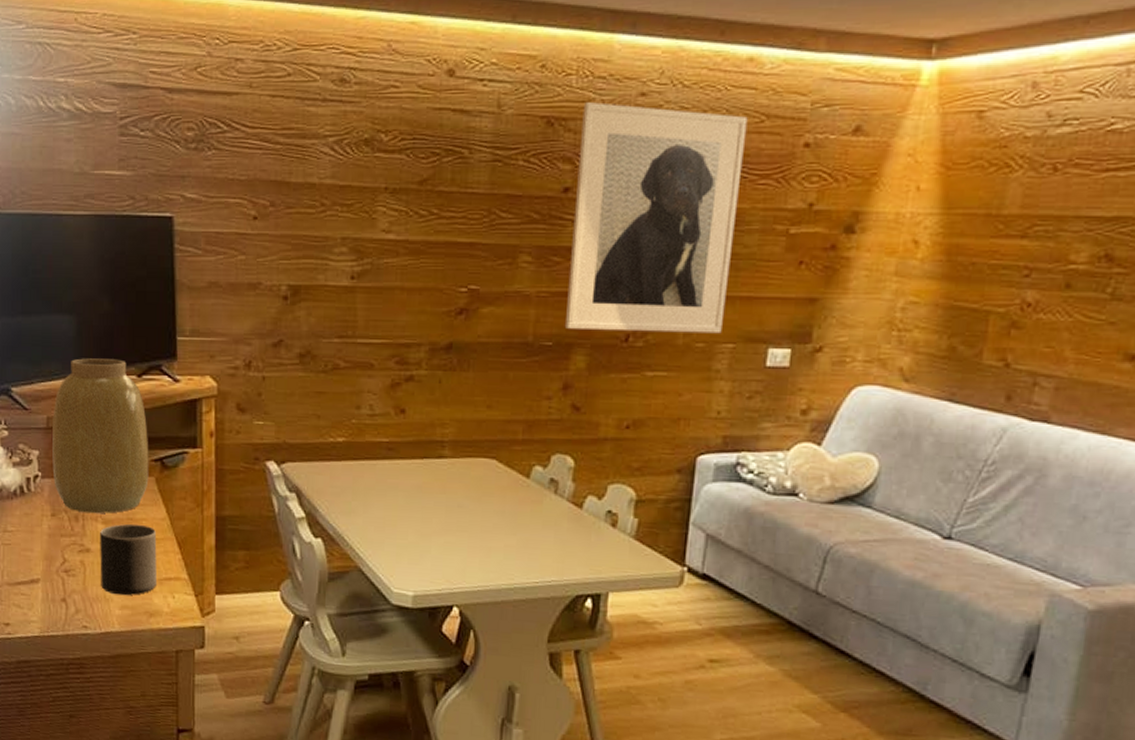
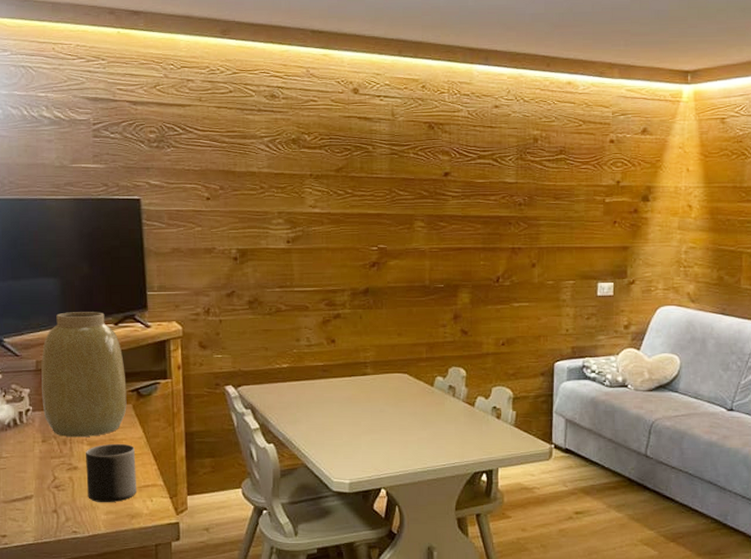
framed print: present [566,102,748,334] -> none [452,112,570,275]

